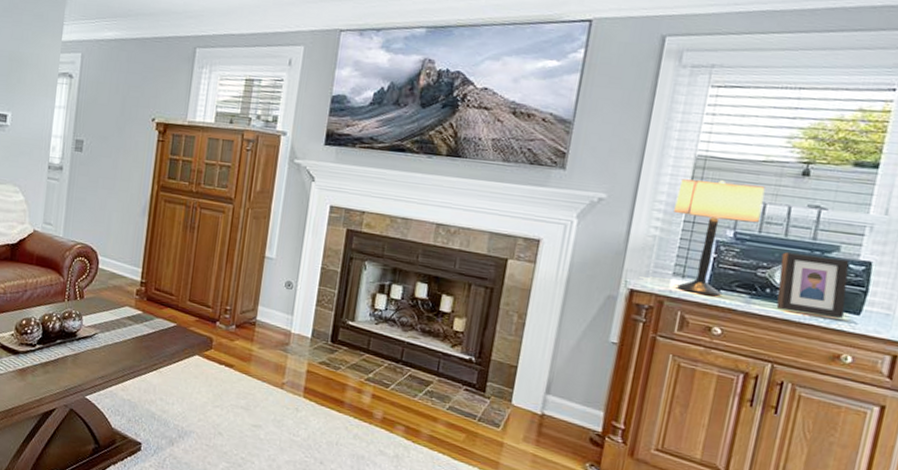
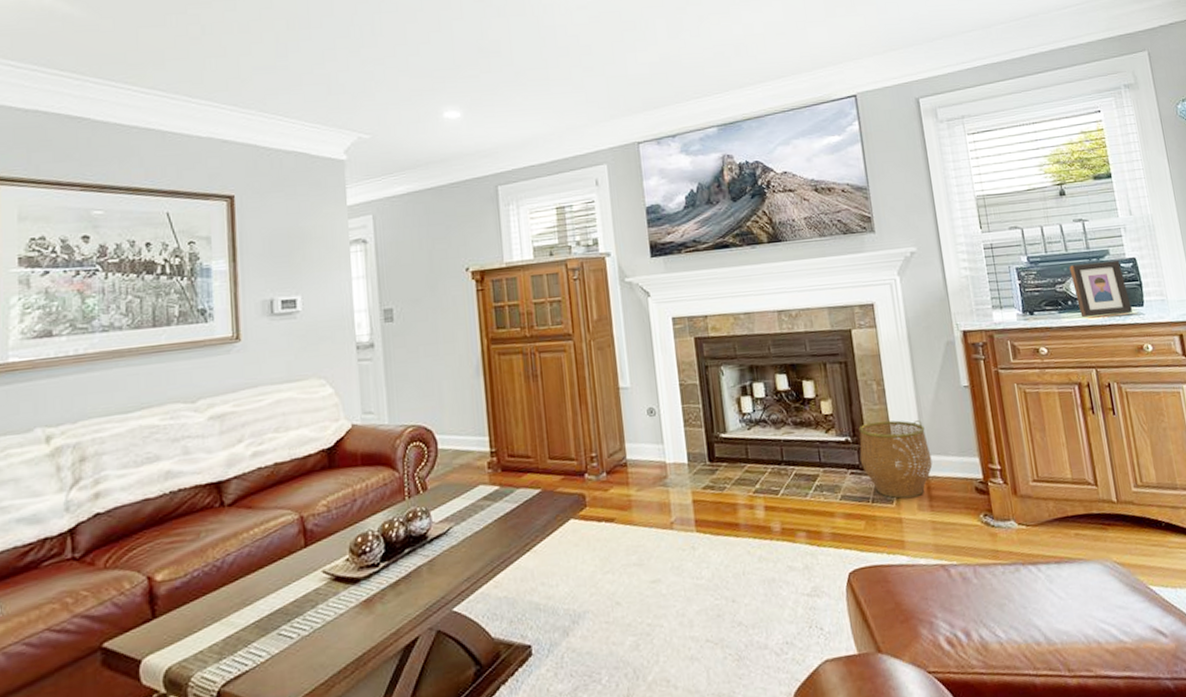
basket: none [478,349,555,429] -> present [858,420,933,499]
table lamp: present [672,179,766,297] -> none [971,212,1042,321]

